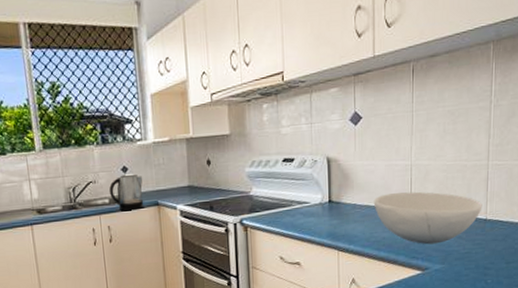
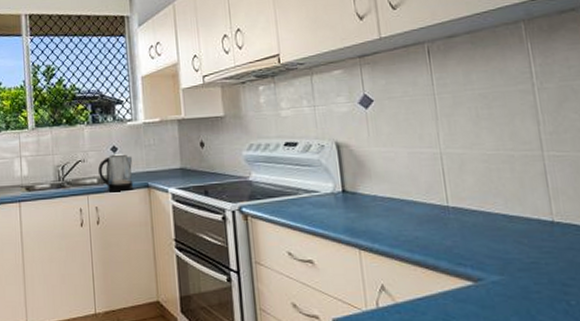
bowl: present [373,191,483,245] -> none [398,184,545,249]

